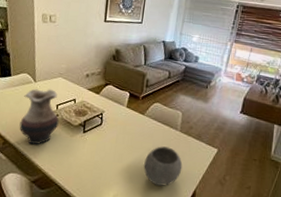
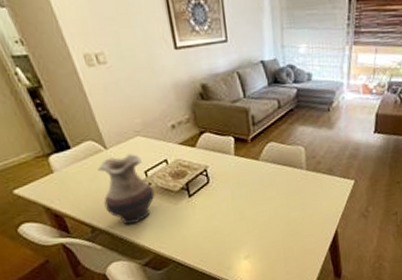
bowl: present [144,146,183,186] -> none [271,190,318,235]

